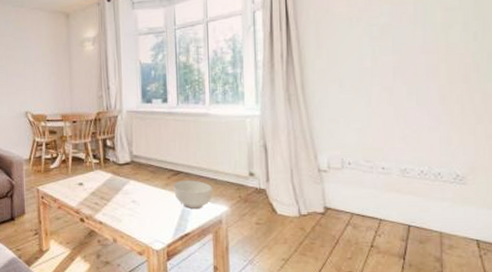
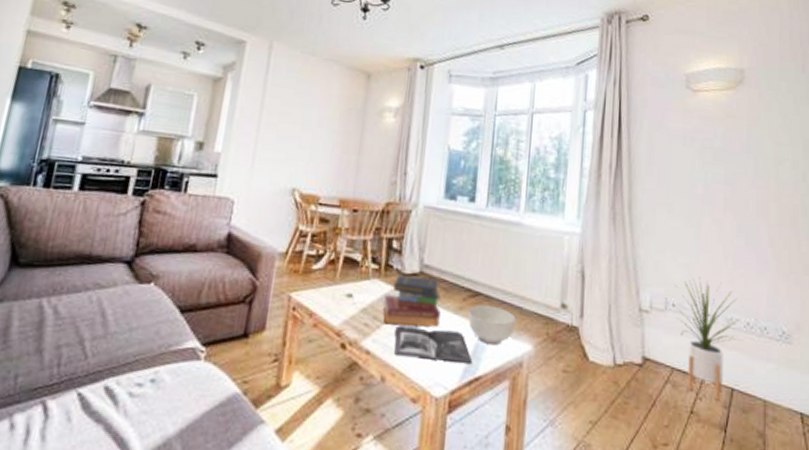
books: none [106,164,153,202] -> present [382,274,441,329]
magazine: none [118,201,182,224] -> present [393,325,473,363]
house plant: none [349,138,418,235] -> present [673,277,744,401]

